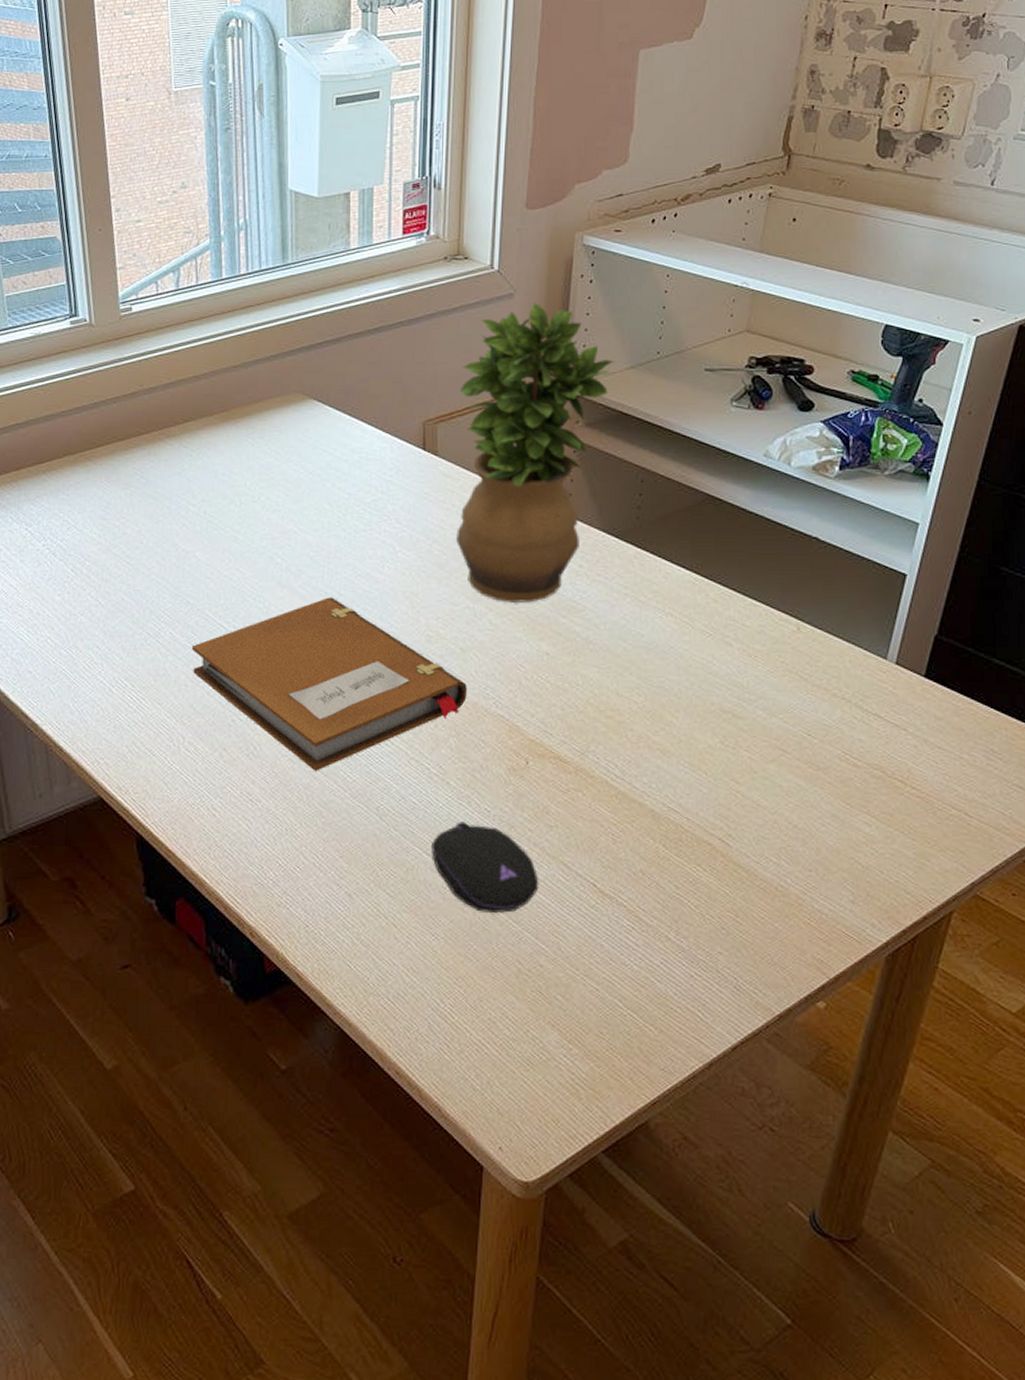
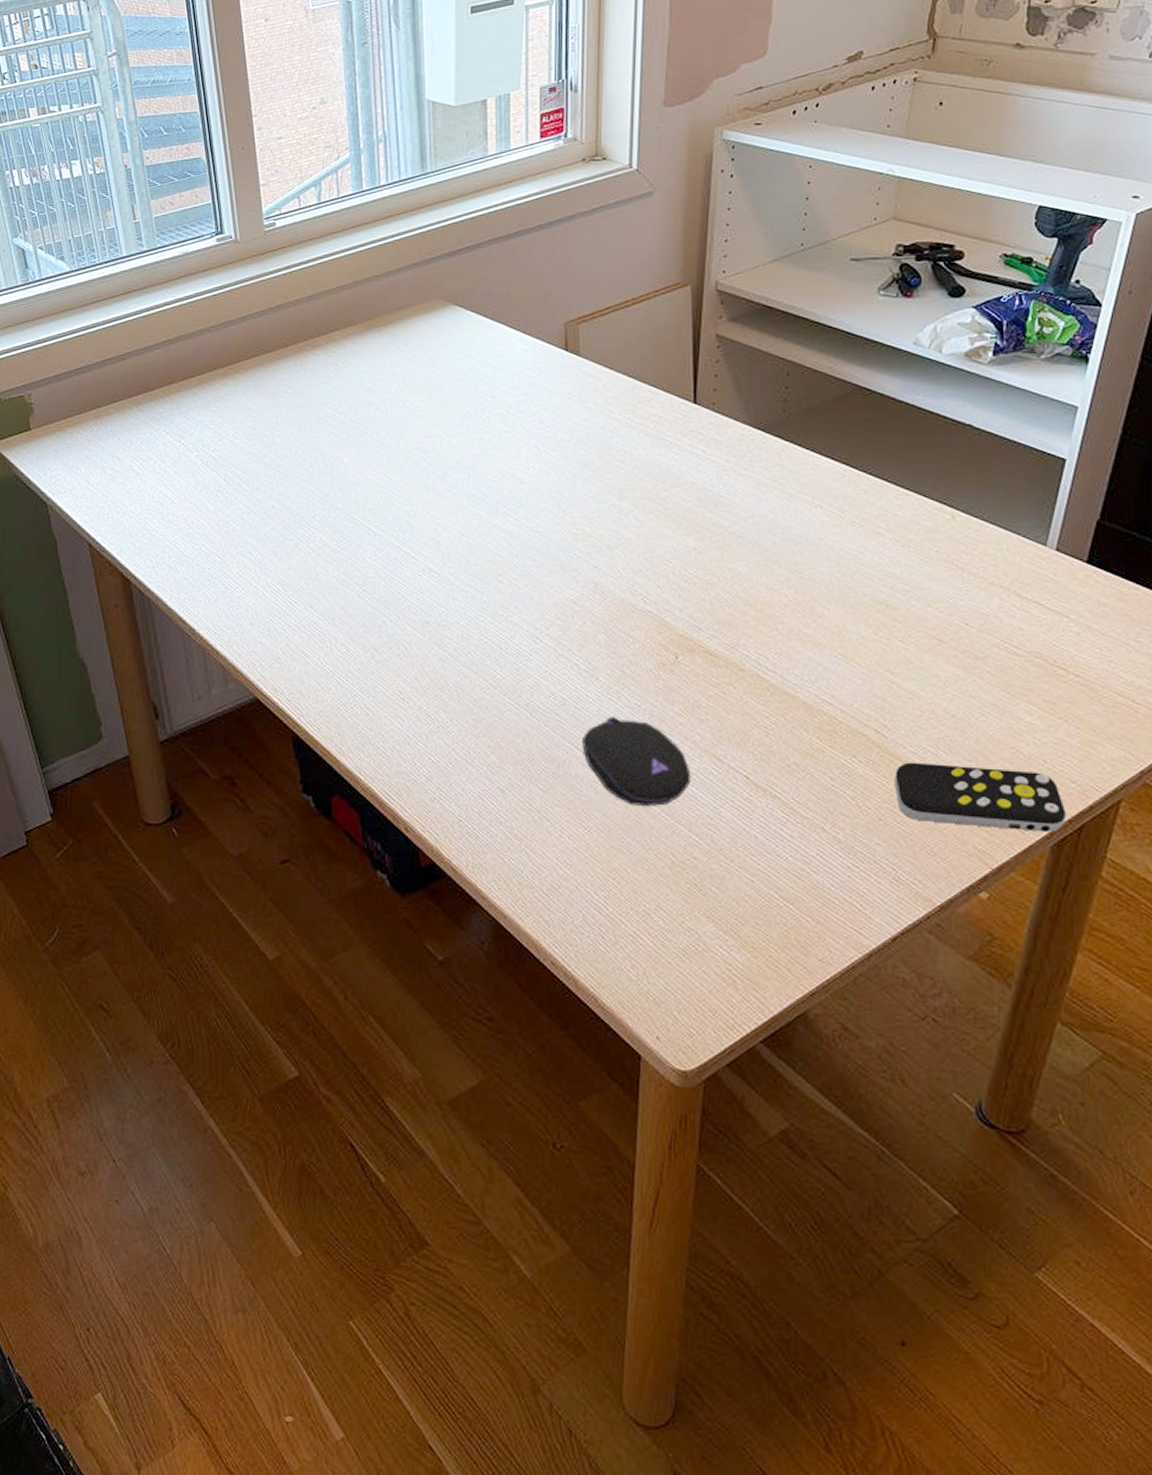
notebook: present [191,597,467,771] -> none [341,499,614,670]
potted plant: present [456,303,614,603] -> none [600,200,756,499]
remote control: none [737,871,901,942] -> present [894,762,1066,832]

